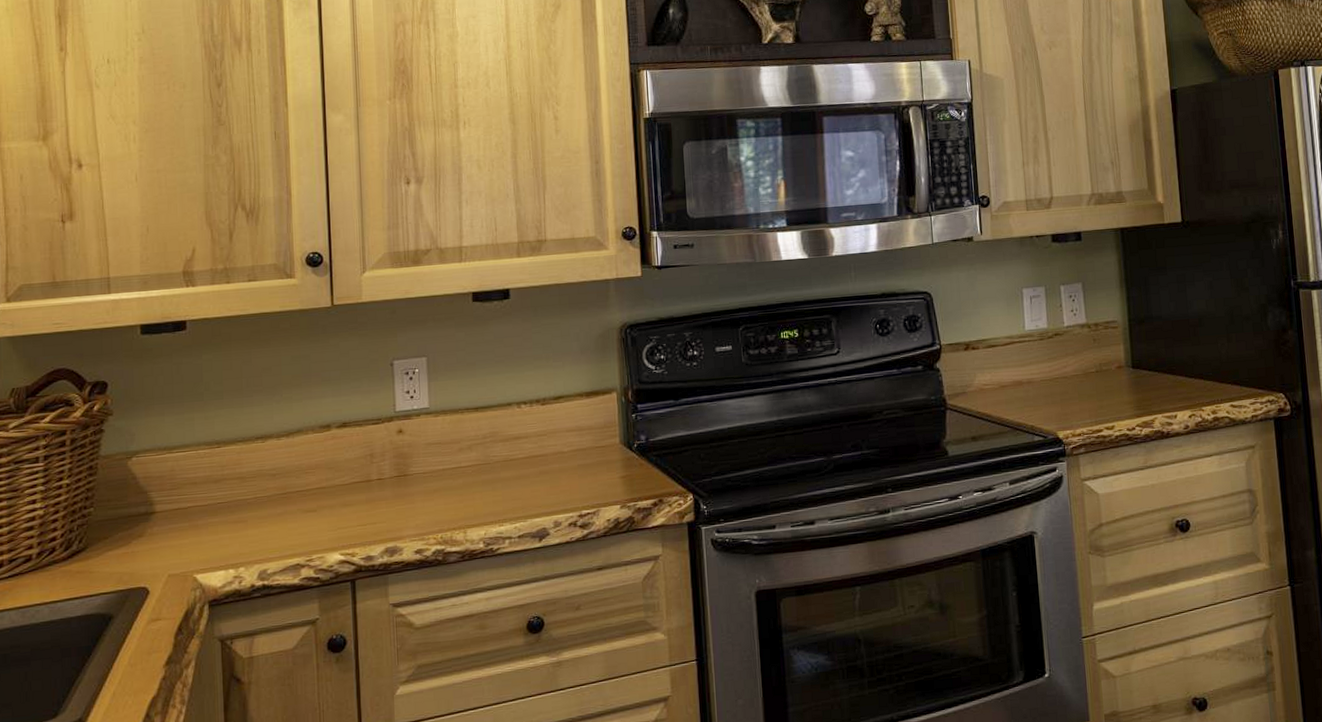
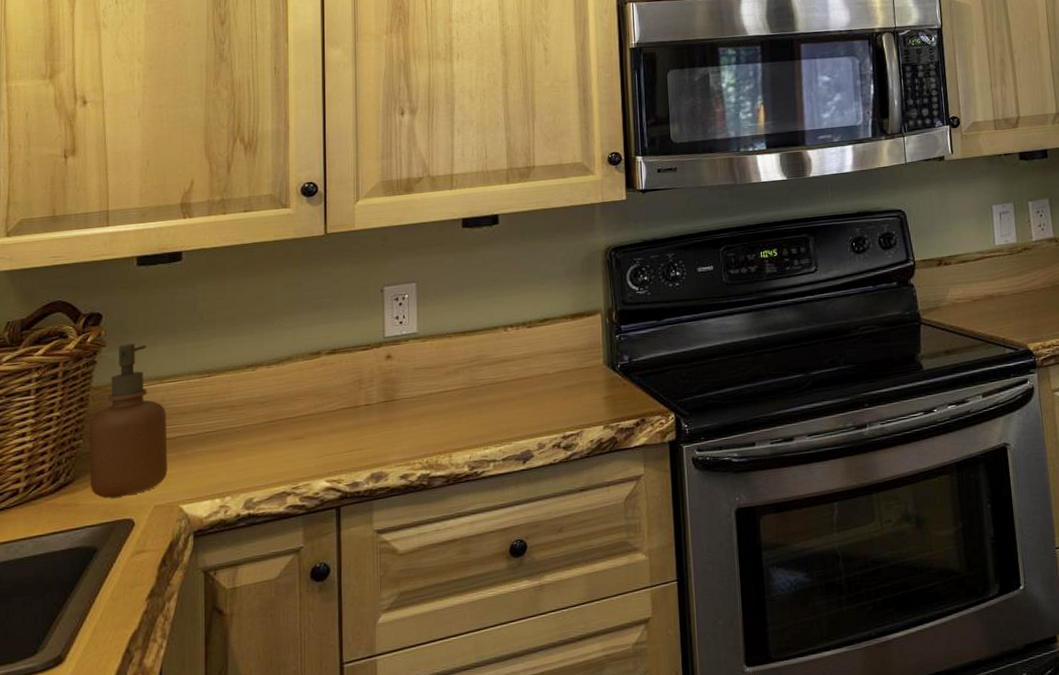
soap dispenser: none [100,412,180,566] -> present [89,343,168,498]

